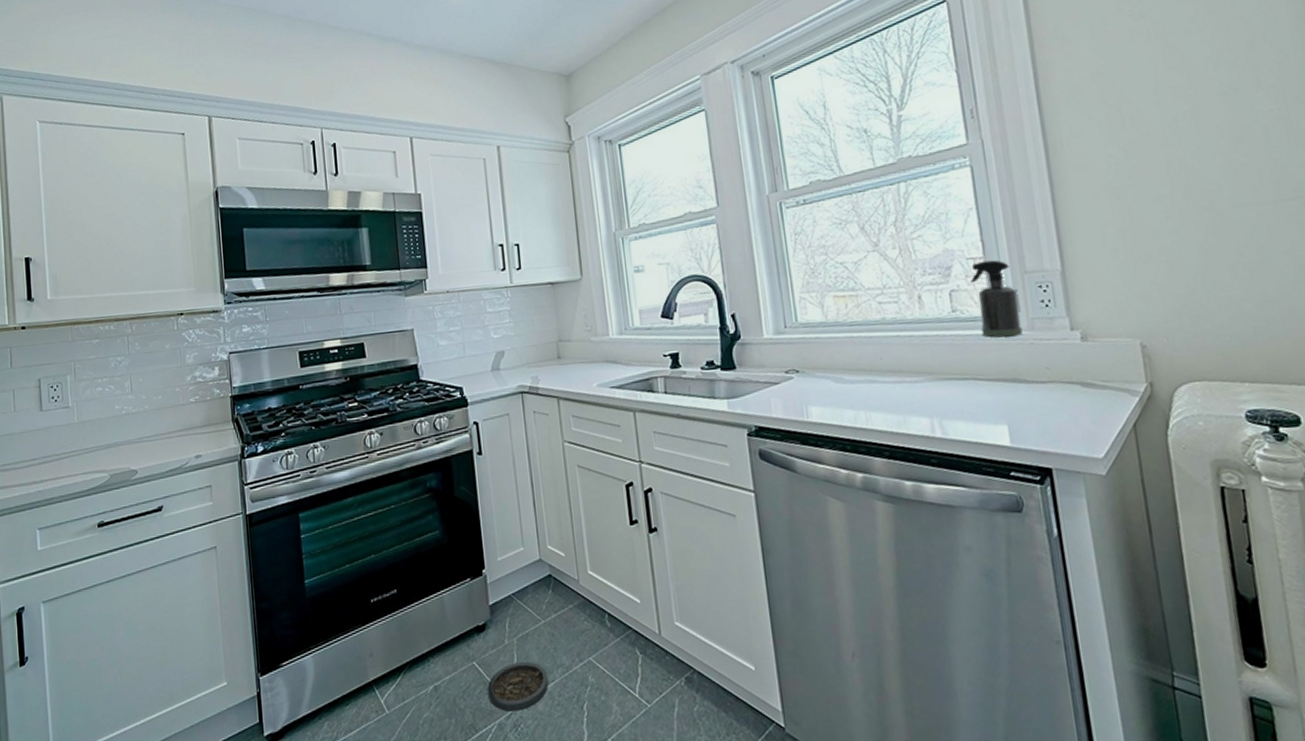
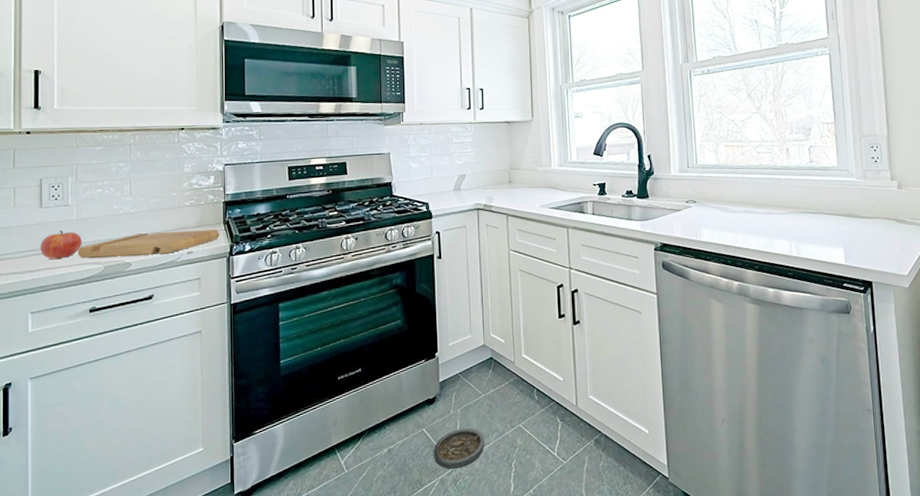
fruit: none [43,436,86,469] -> present [40,231,83,260]
cutting board: none [82,429,229,466] -> present [78,230,220,258]
spray bottle: present [971,259,1023,338] -> none [824,125,858,183]

